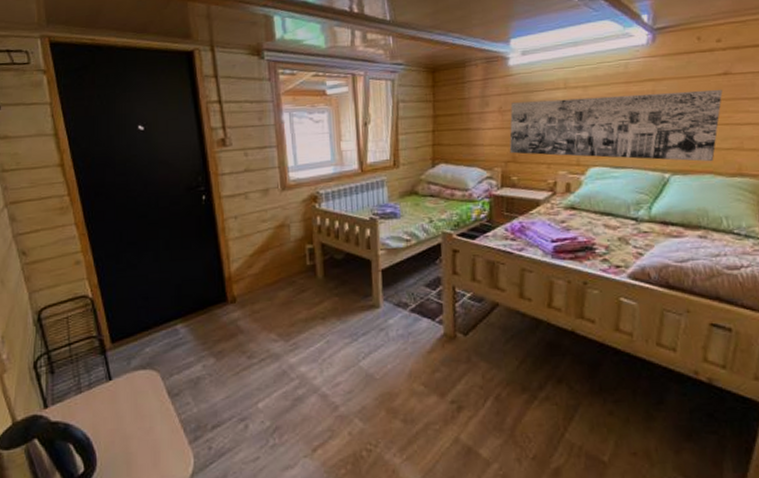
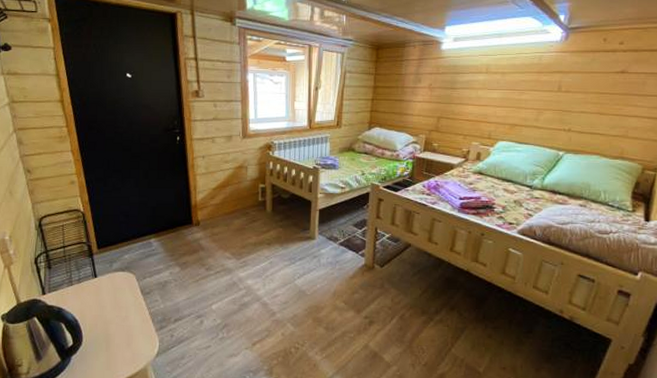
wall art: present [509,89,723,162] -> none [434,81,618,145]

